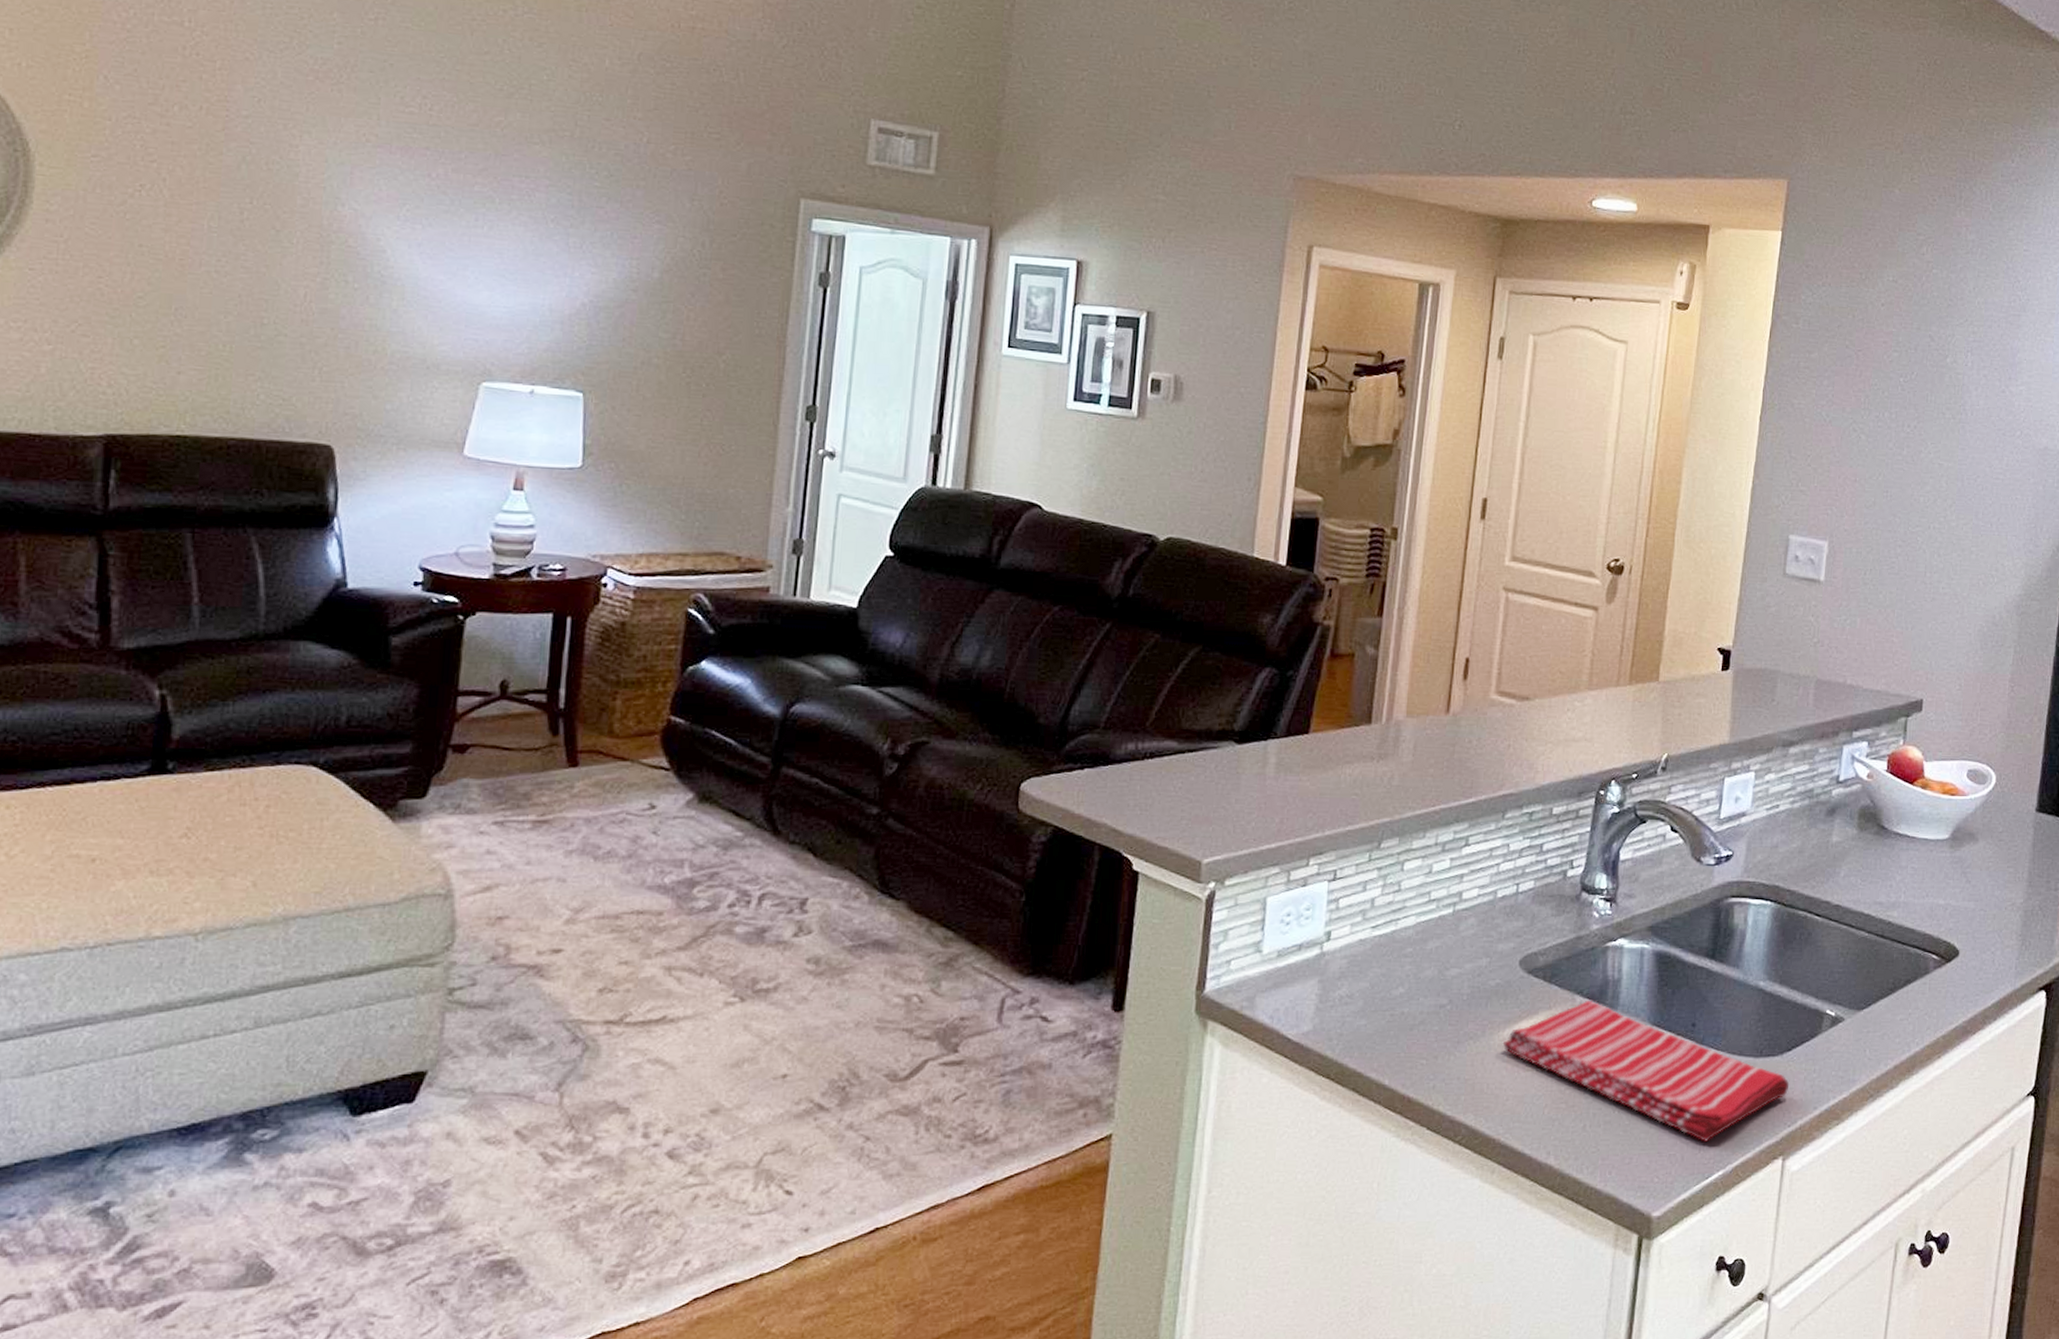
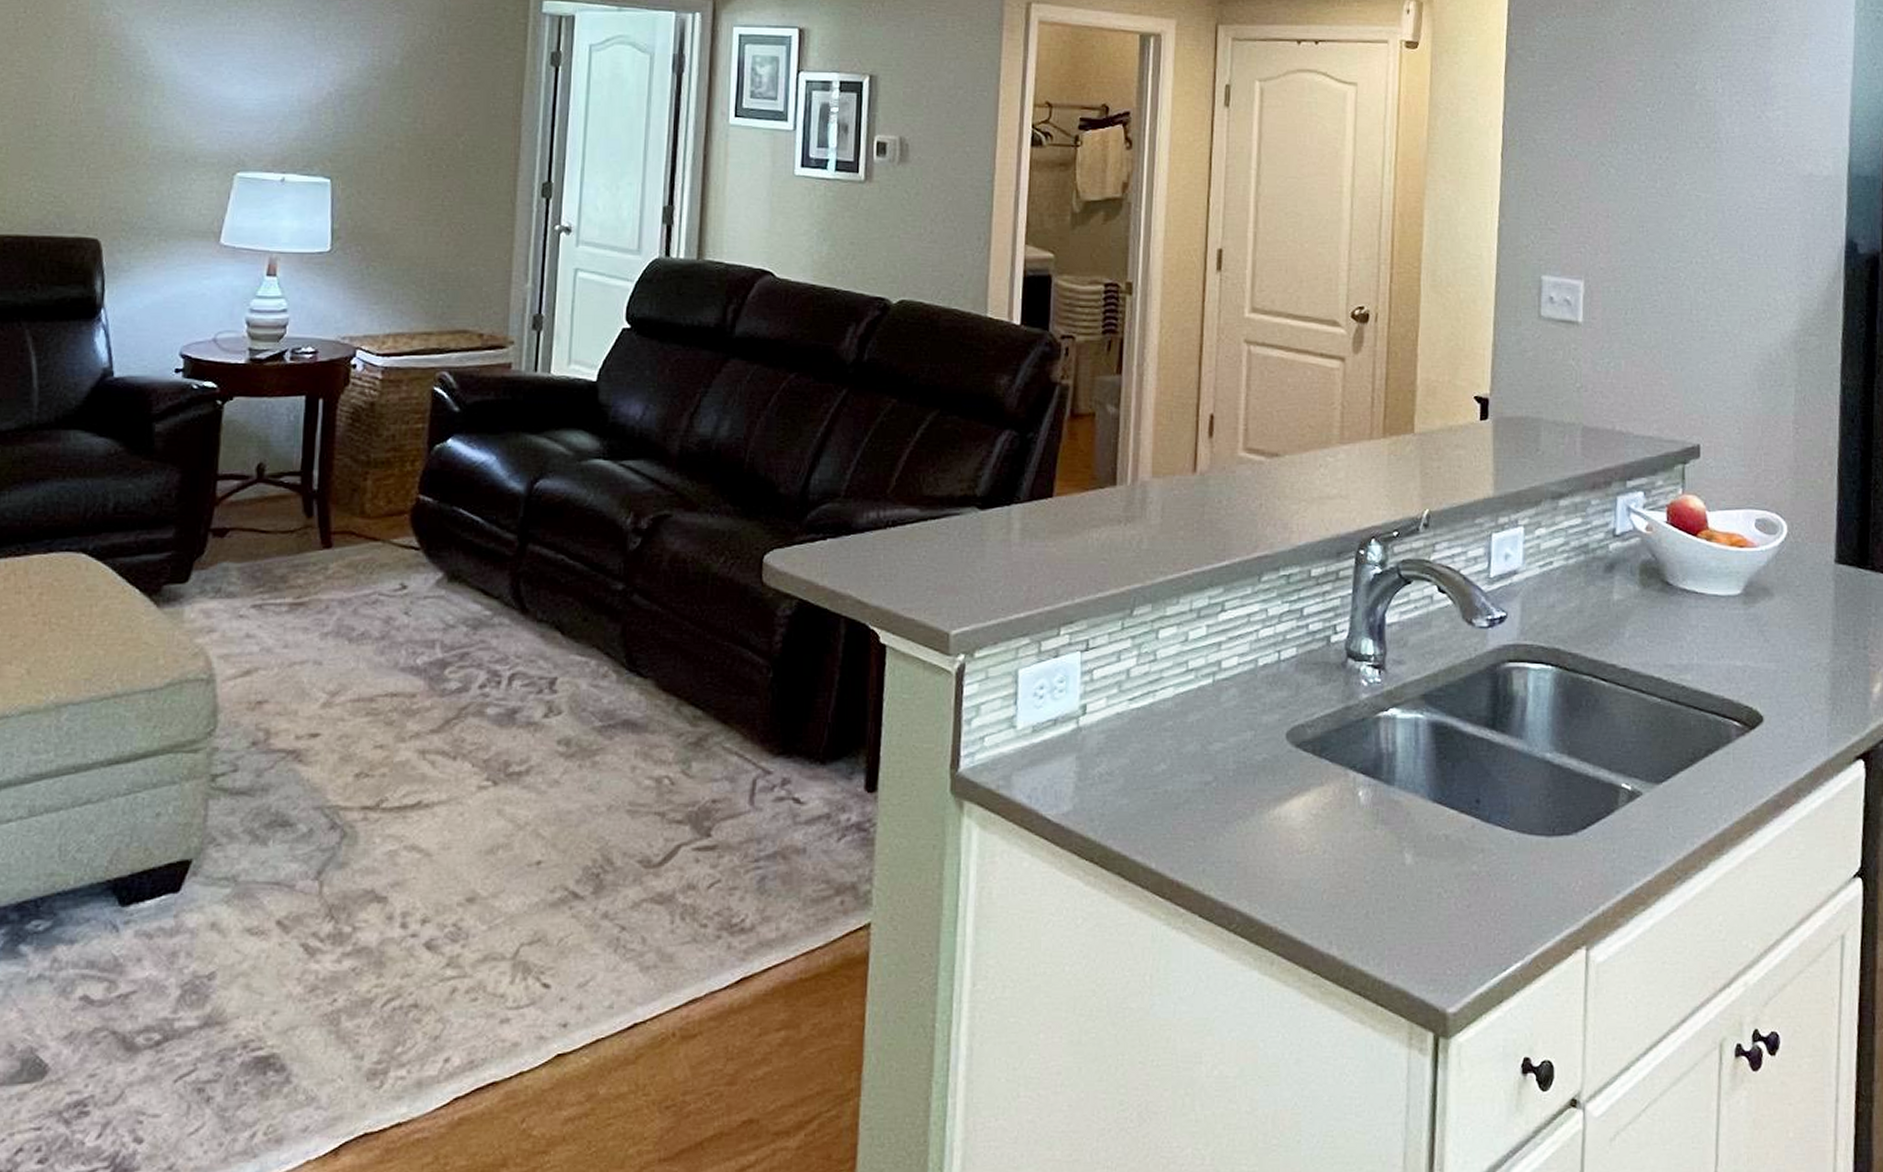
dish towel: present [1502,1000,1790,1142] -> none [1273,775,1588,930]

